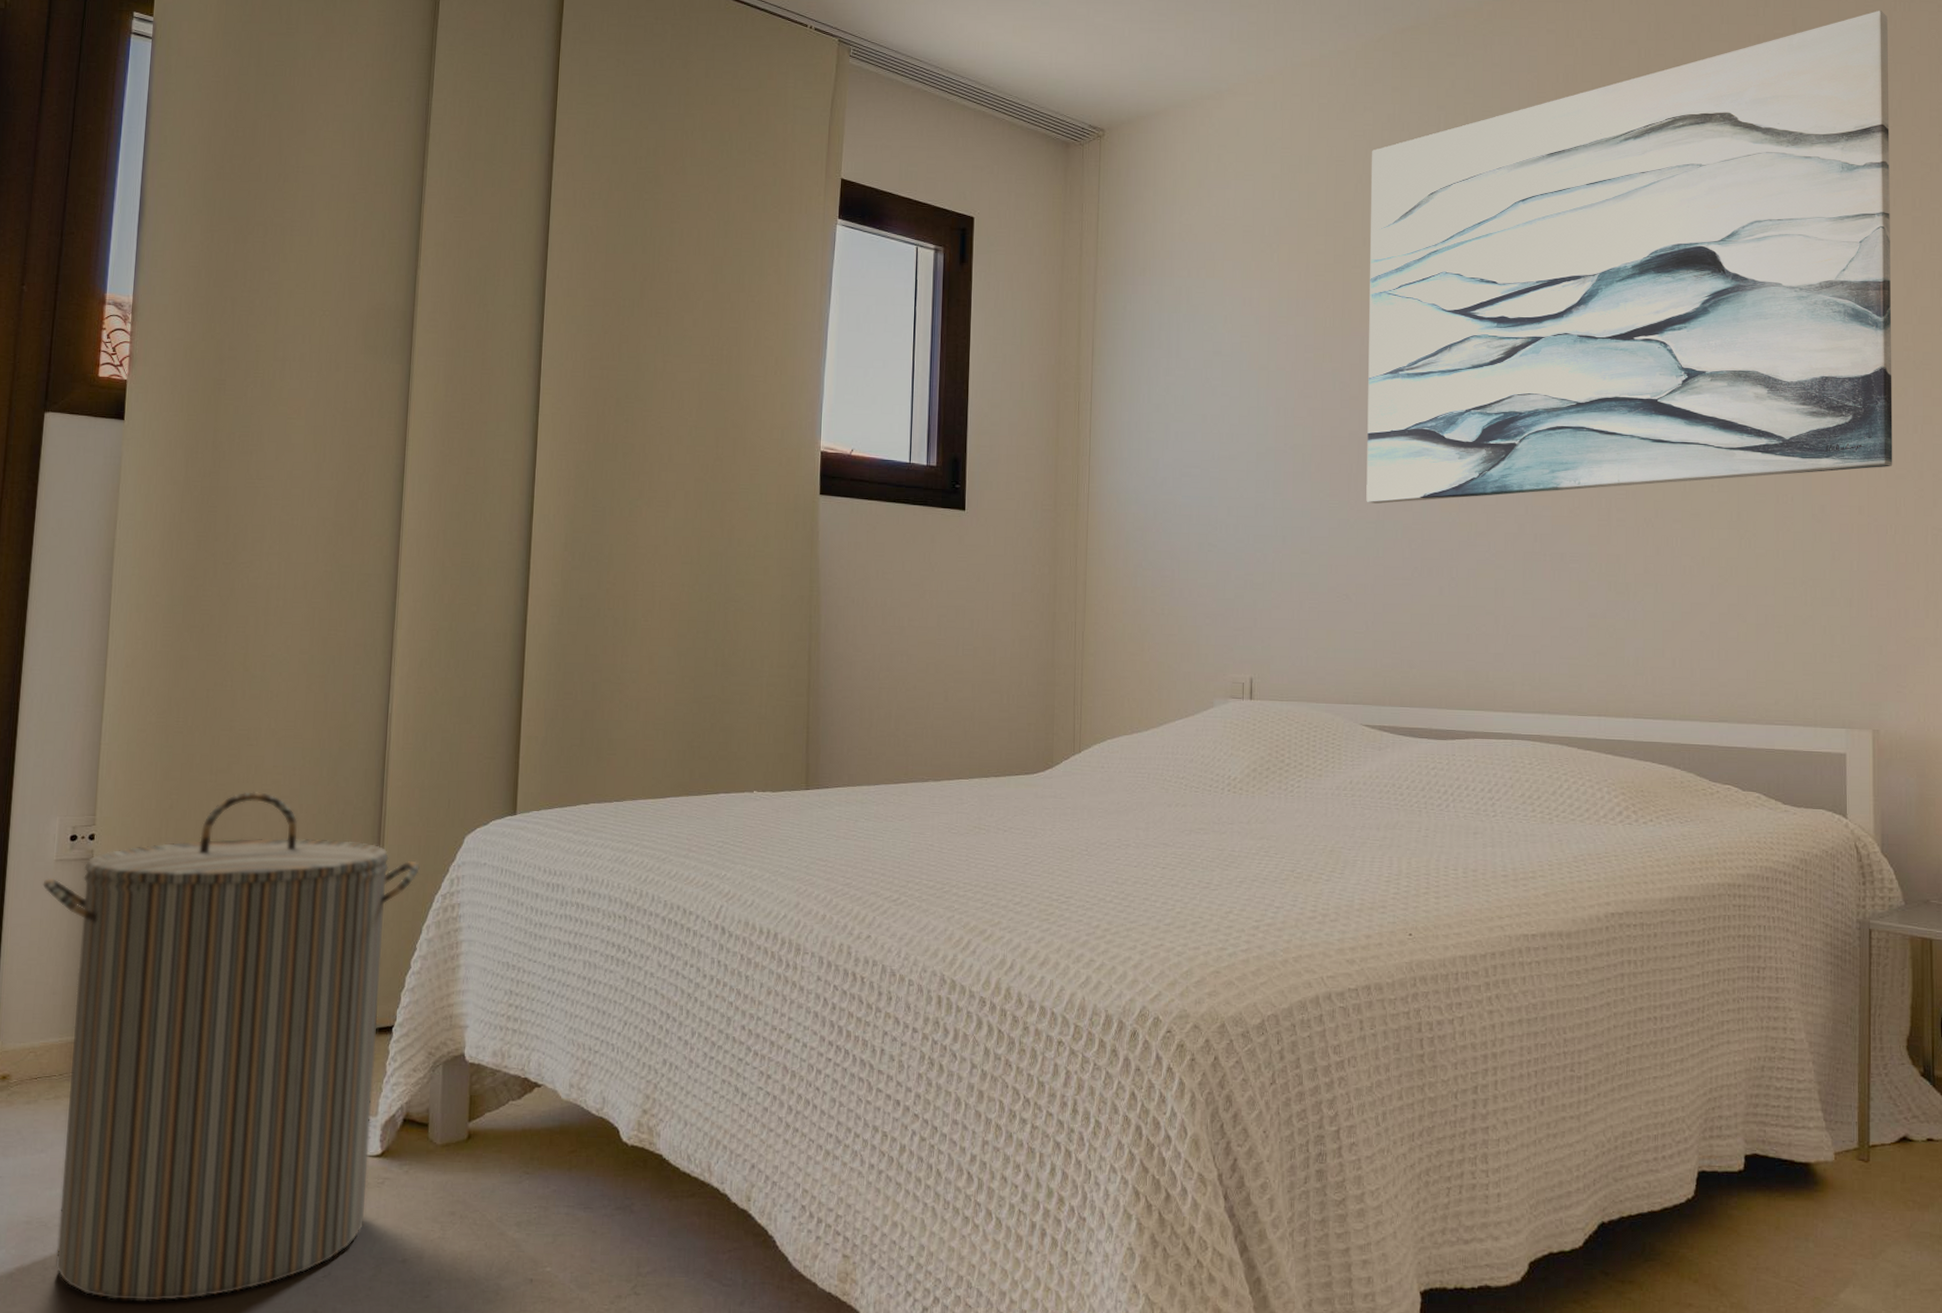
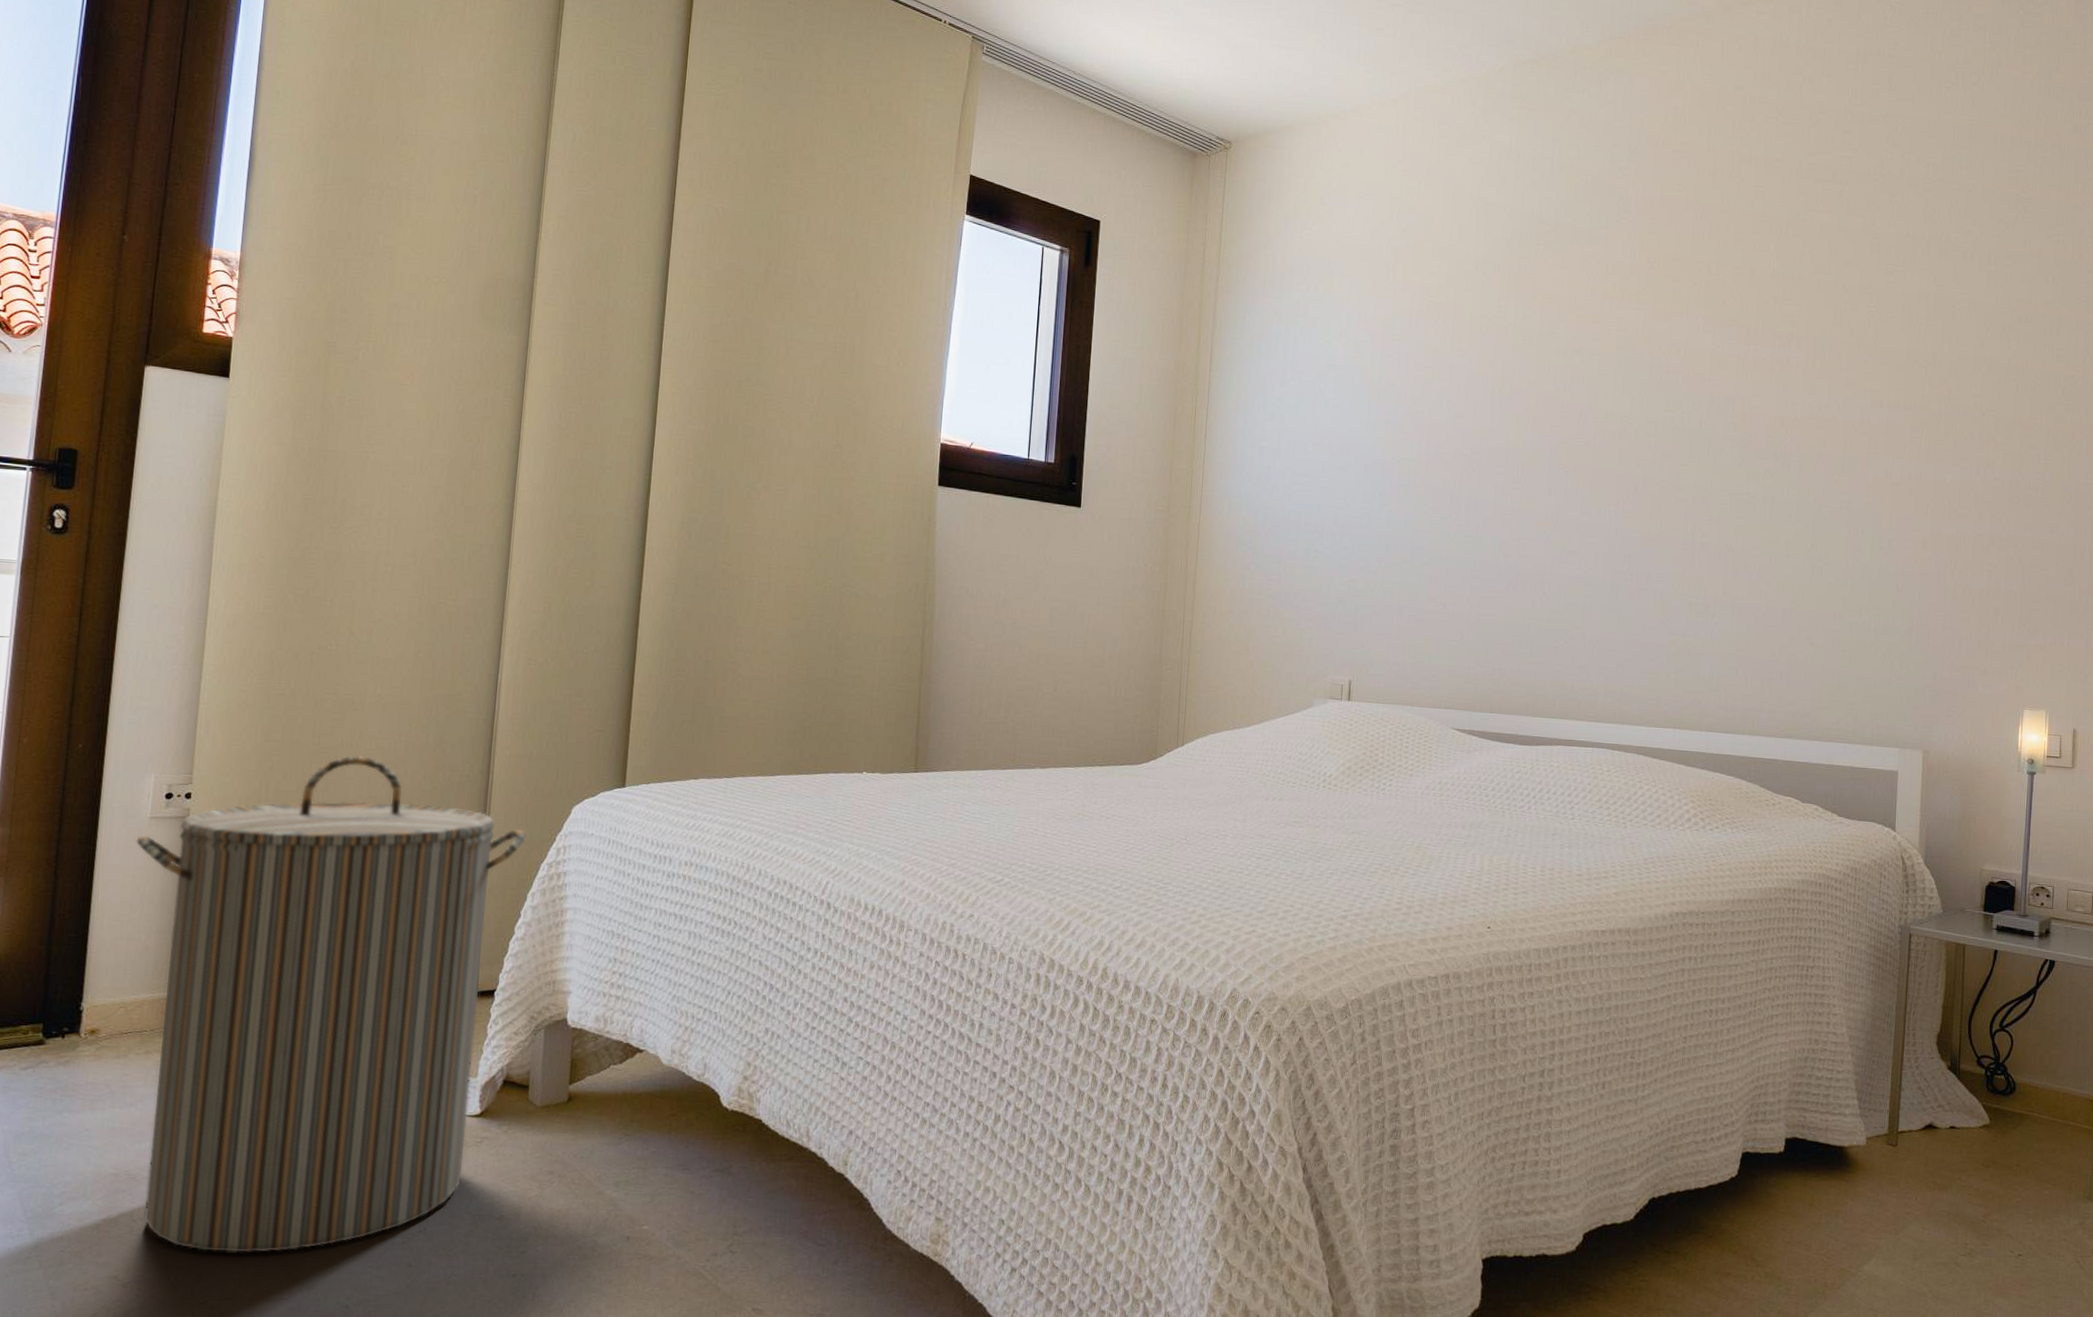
wall art: present [1366,11,1893,504] -> none [1467,73,1976,519]

